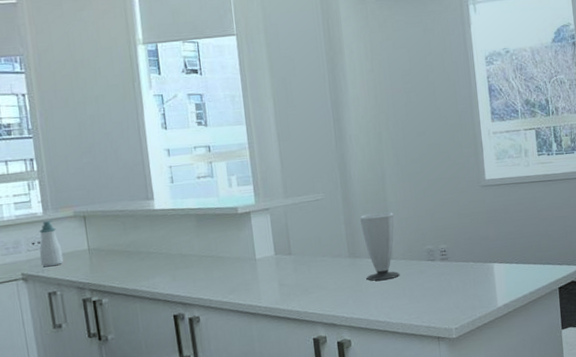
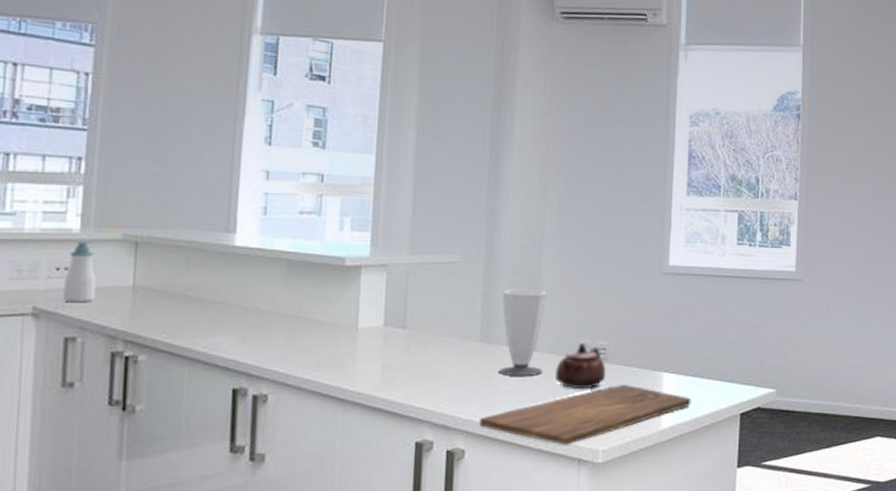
cutting board: none [358,276,519,328] -> present [479,384,691,445]
teapot: none [409,249,449,285] -> present [555,343,607,390]

